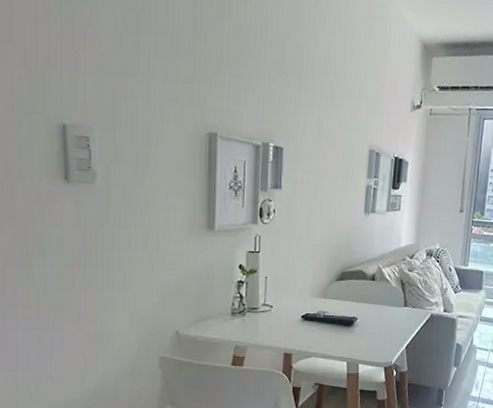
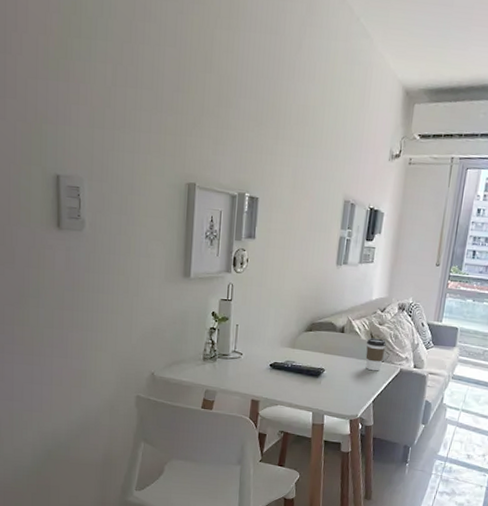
coffee cup: none [397,284,416,317] -> present [365,338,386,371]

